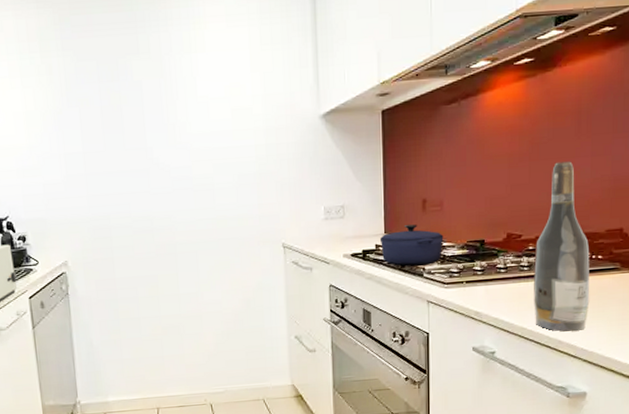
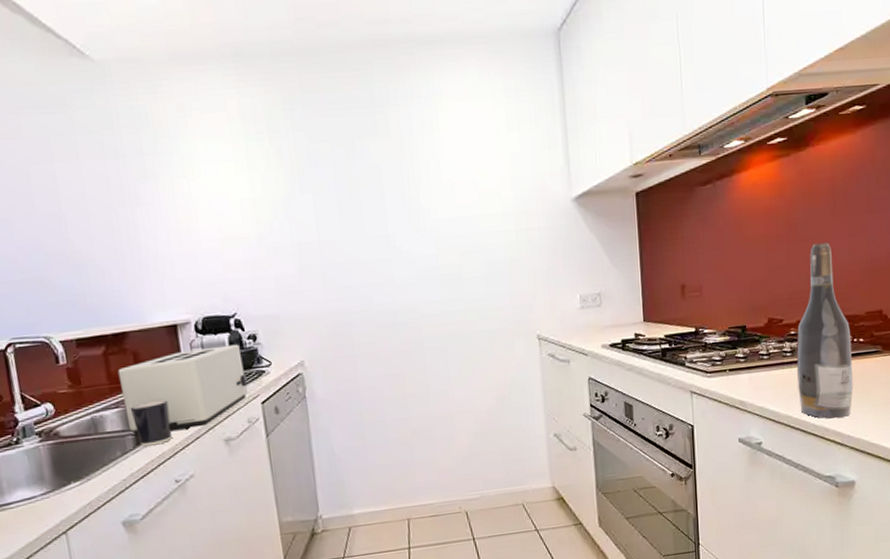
cooking pot: present [379,223,444,267] -> none [638,310,705,356]

